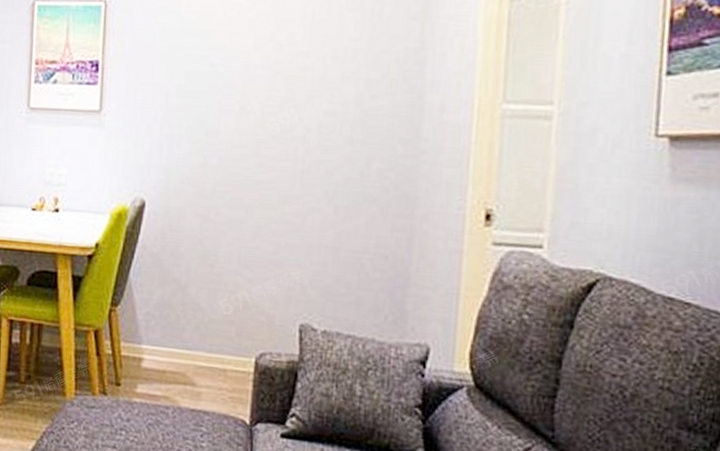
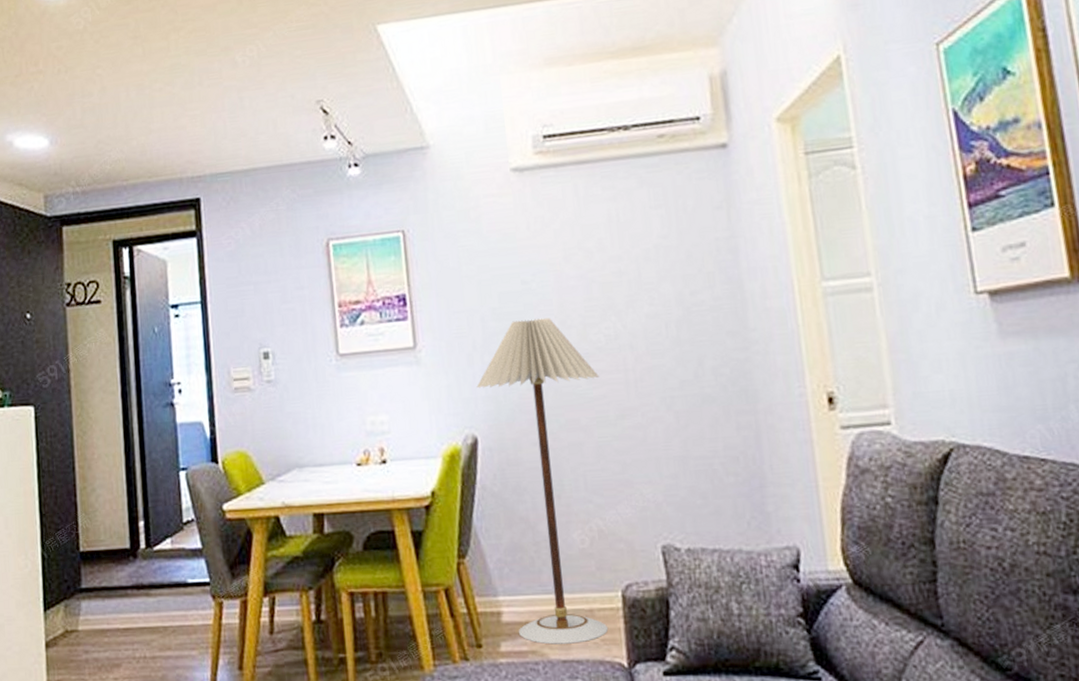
floor lamp: none [152,100,269,397] -> present [476,318,609,645]

